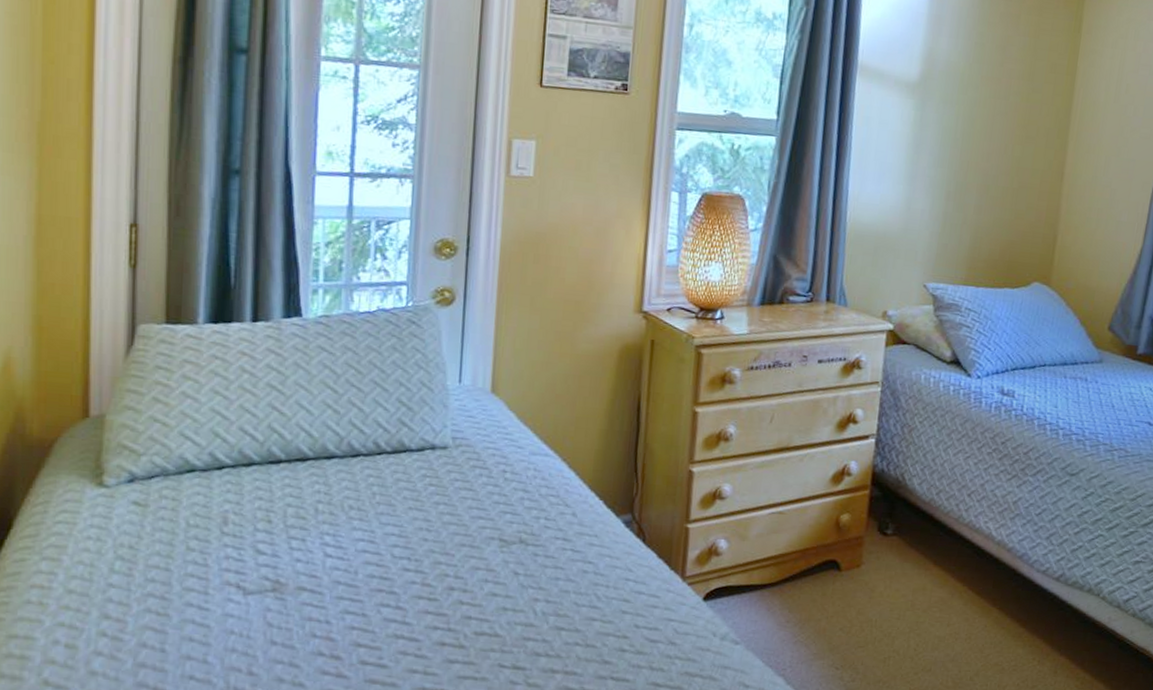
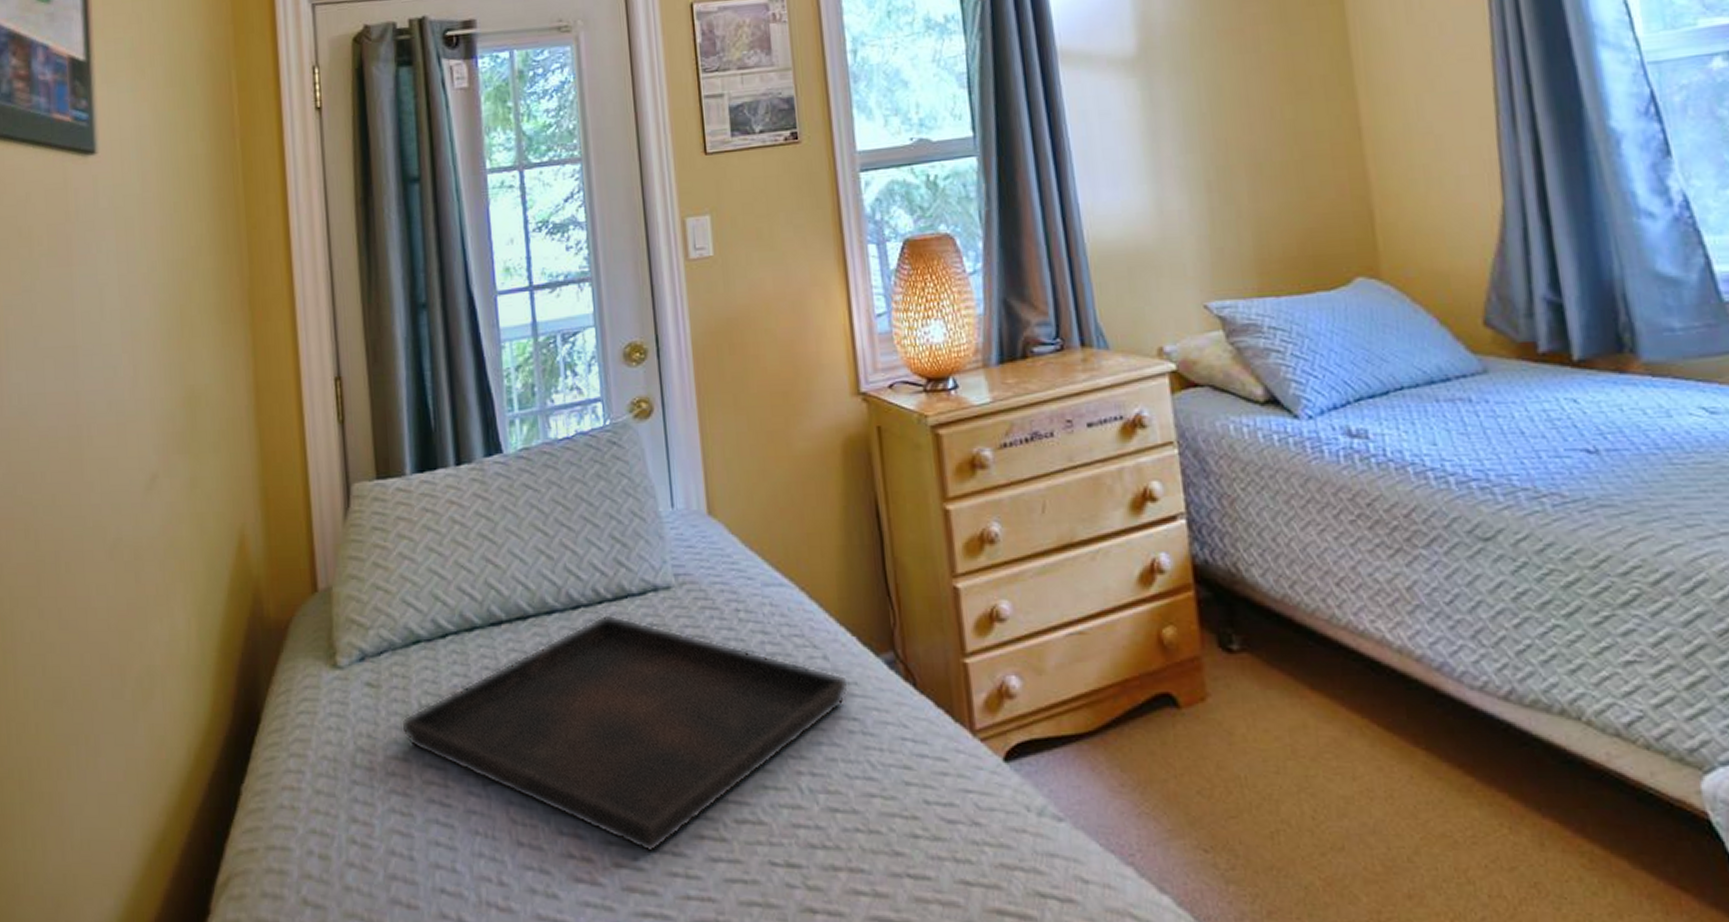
serving tray: none [165,463,591,654] -> present [400,613,850,853]

